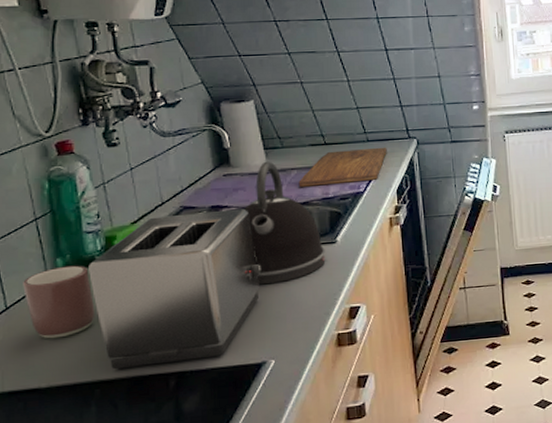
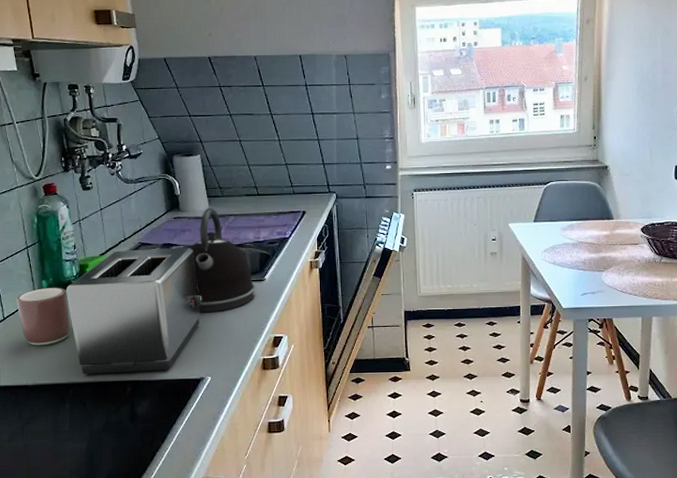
cutting board: present [298,147,387,187] -> none [235,199,310,231]

